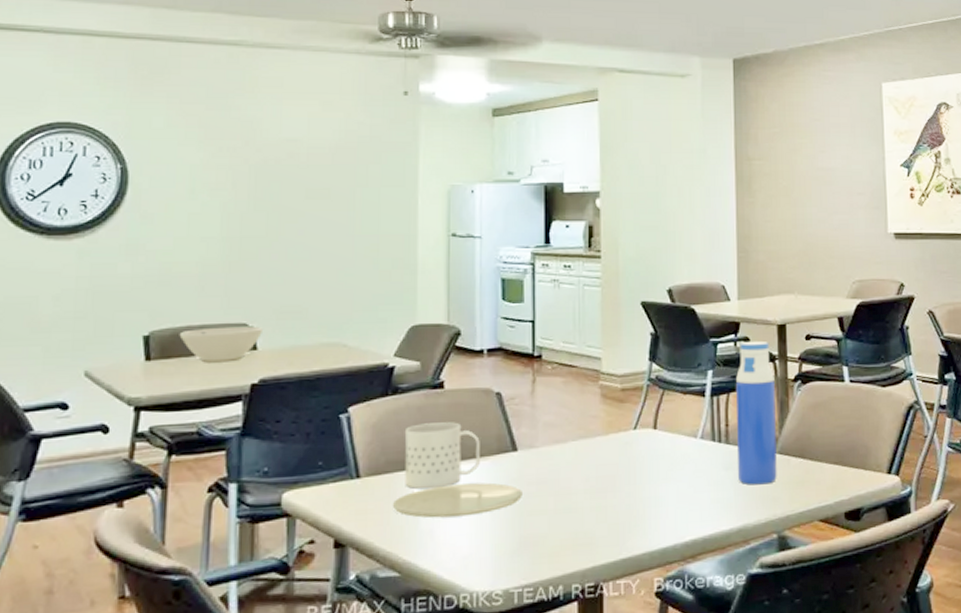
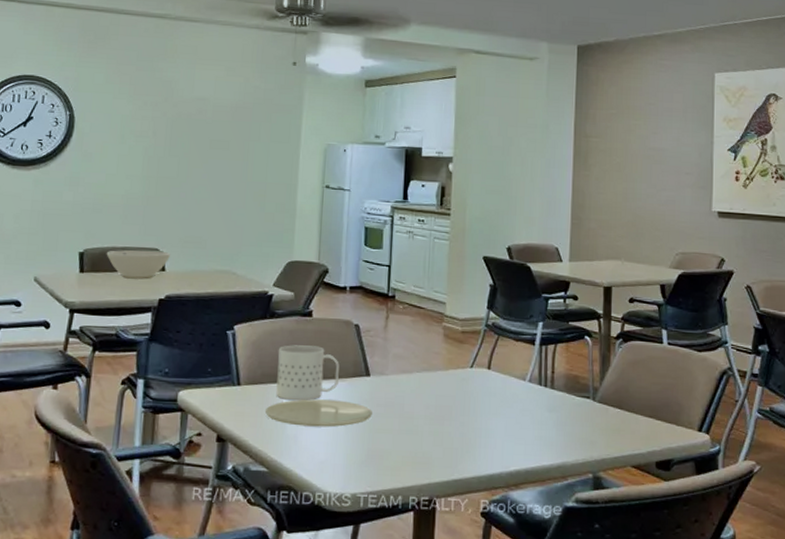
water bottle: present [735,340,777,485] -> none [559,299,599,429]

